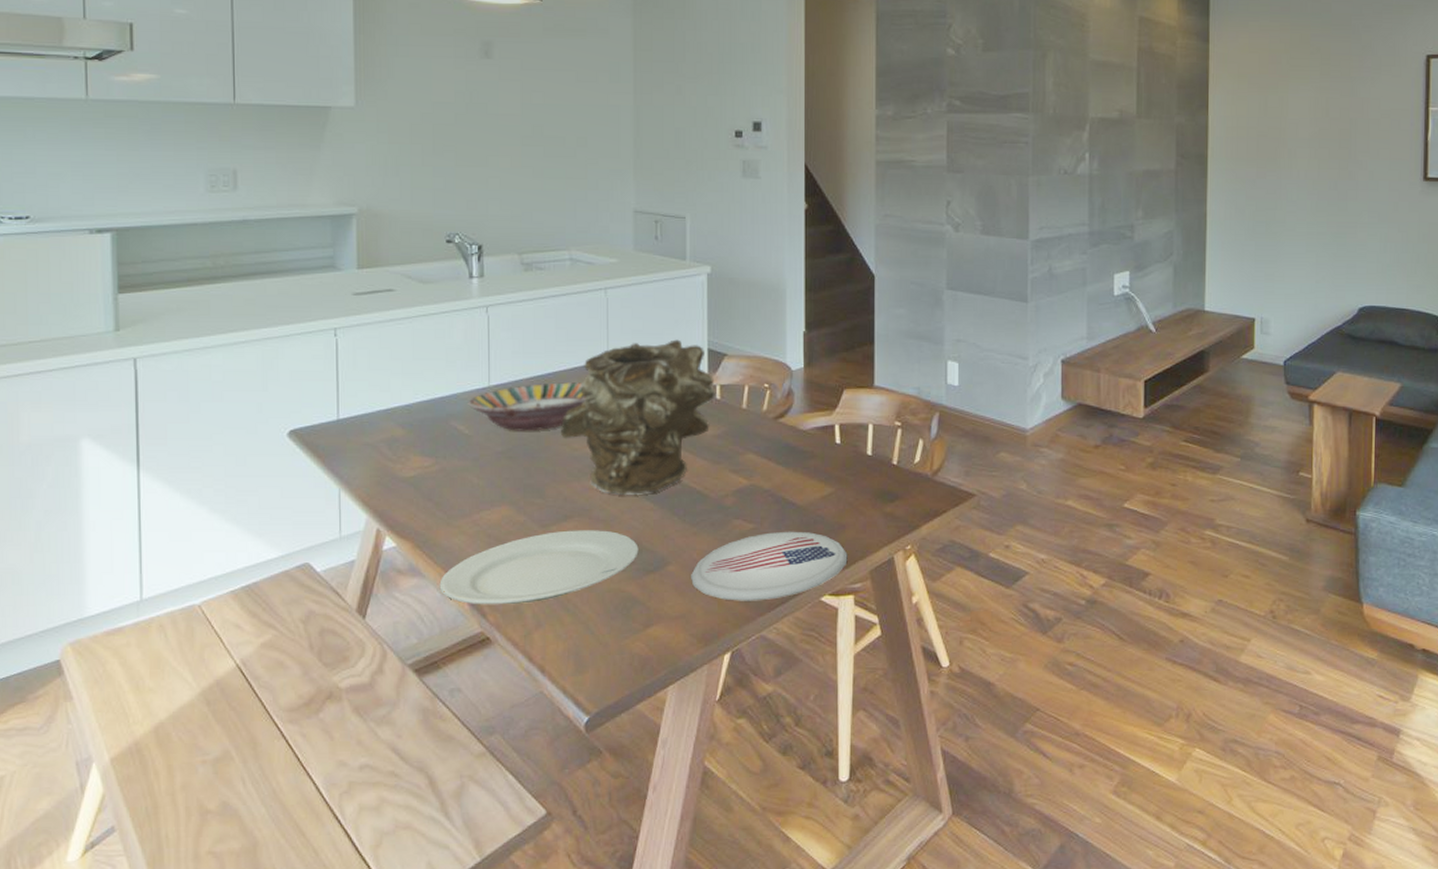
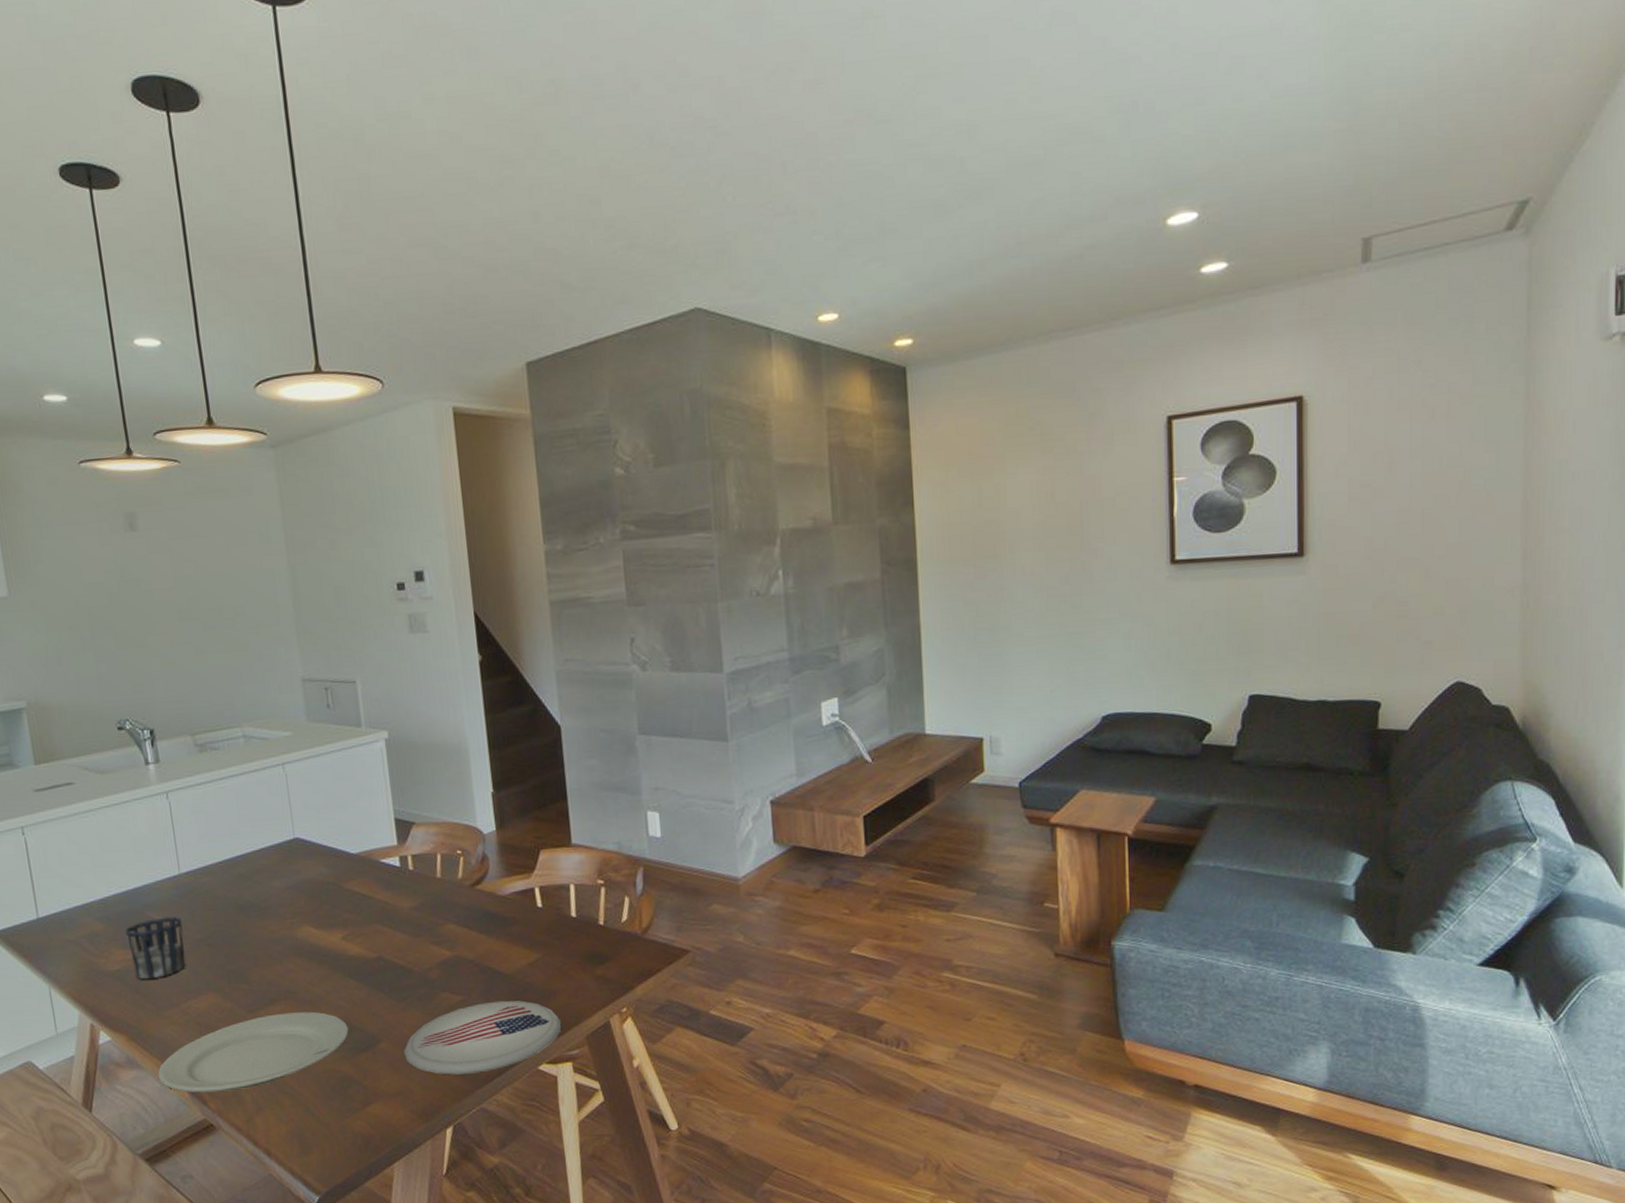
cup: none [426,427,485,488] -> present [125,917,185,980]
serving bowl: present [468,382,585,431] -> none [161,863,277,918]
vase: present [561,339,715,495] -> none [256,811,408,975]

